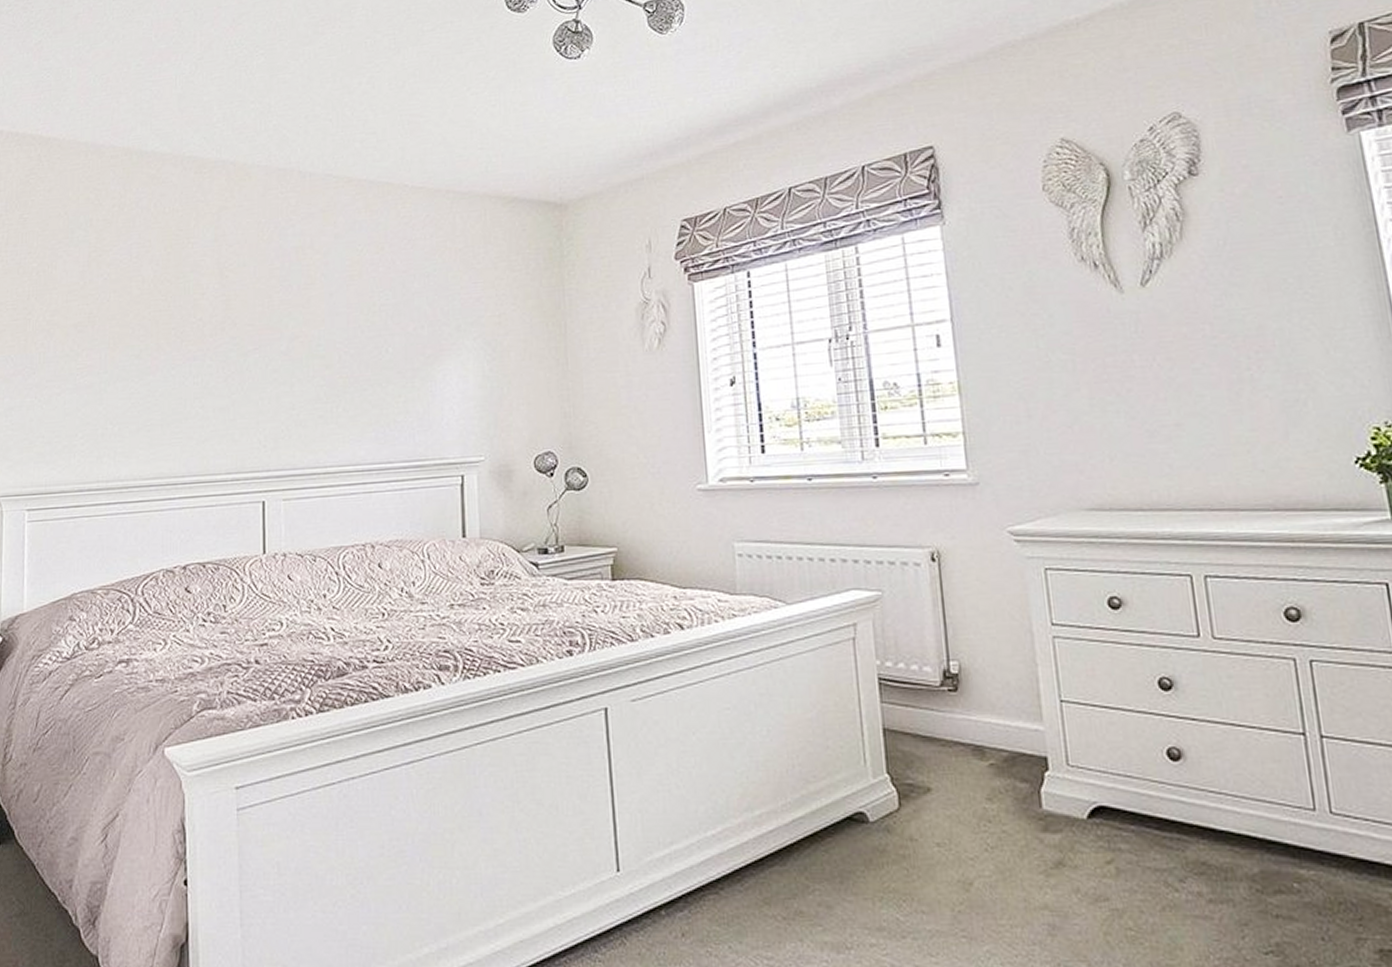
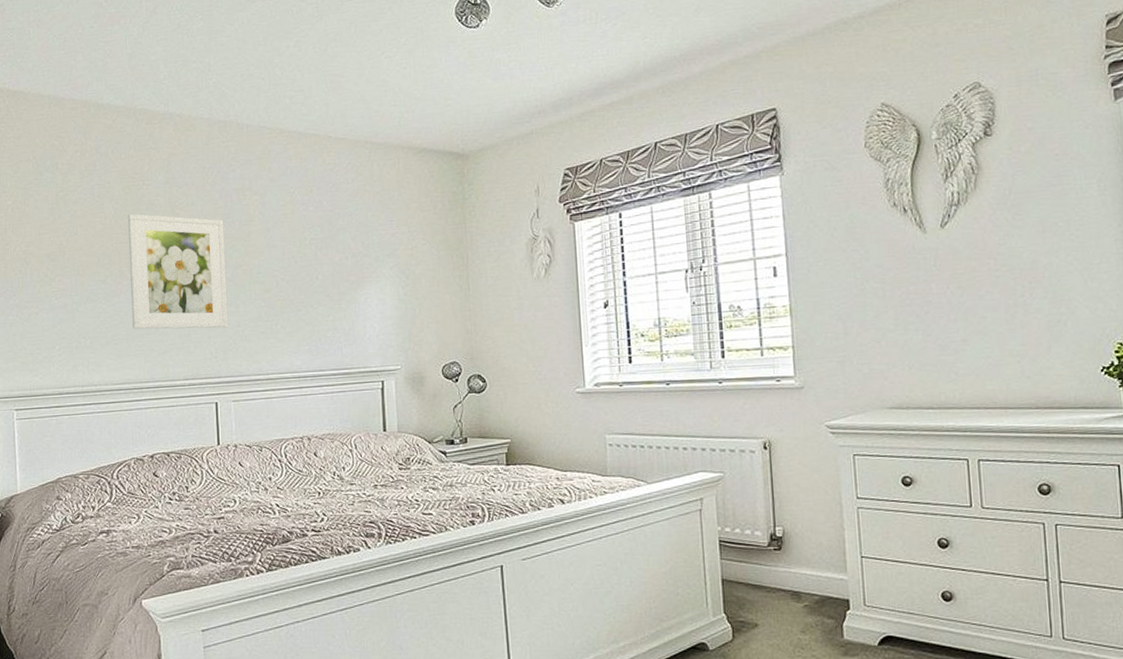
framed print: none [169,276,281,413] -> present [128,213,229,329]

